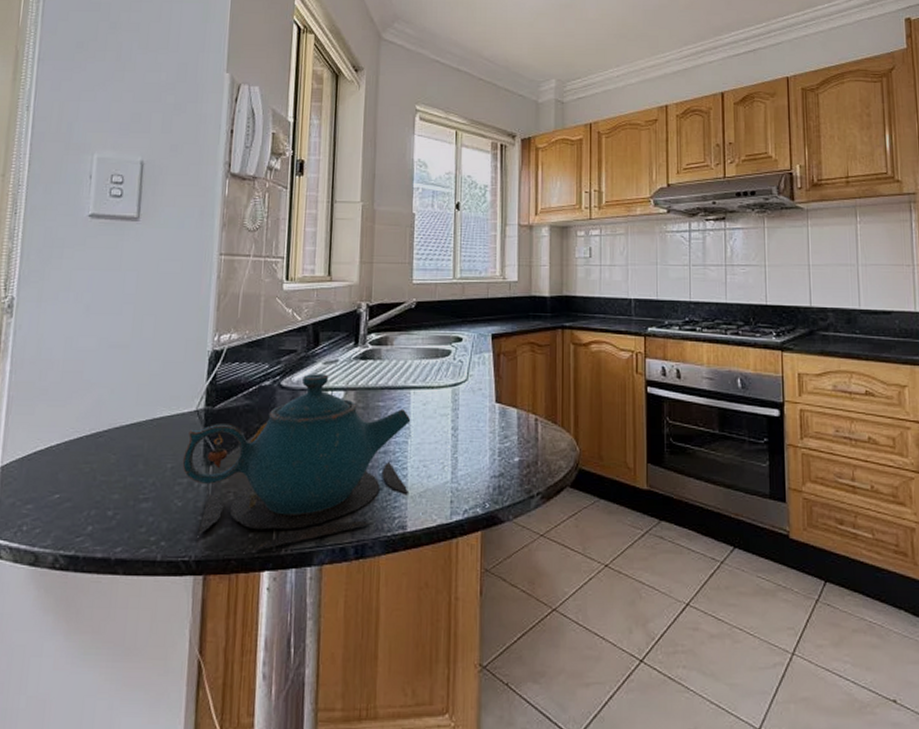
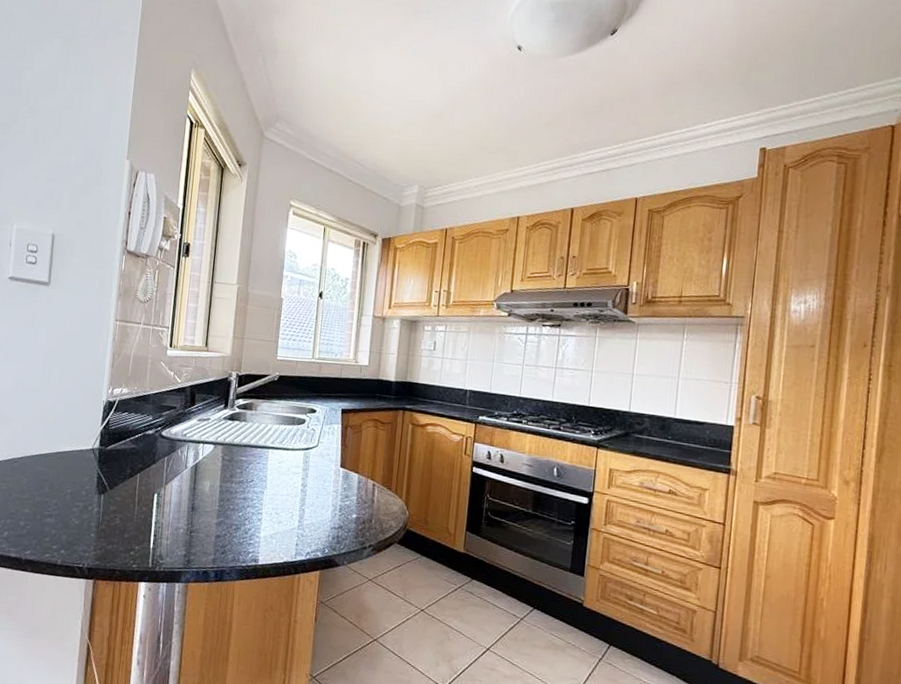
teapot: present [182,374,411,552] -> none [79,428,268,566]

